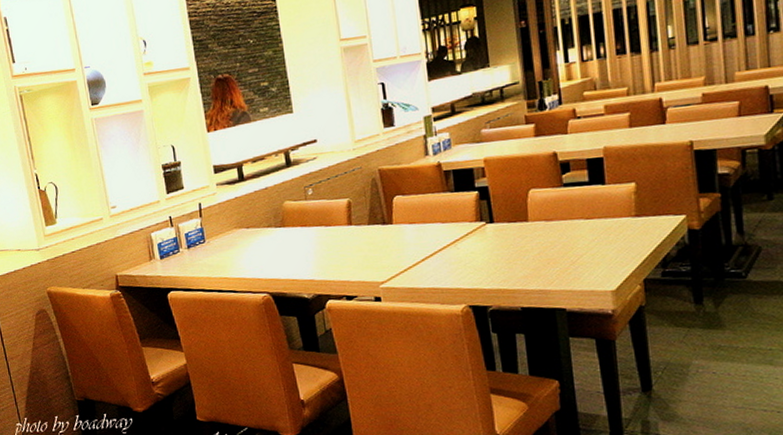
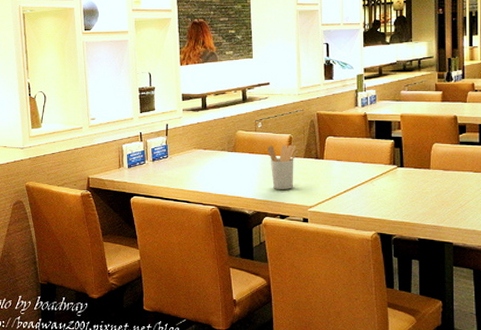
utensil holder: none [322,210,360,266] -> present [268,144,298,189]

